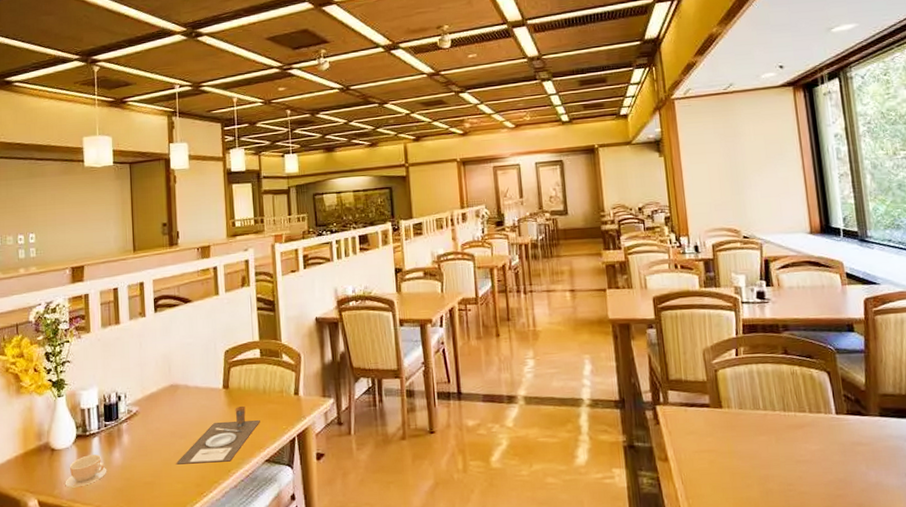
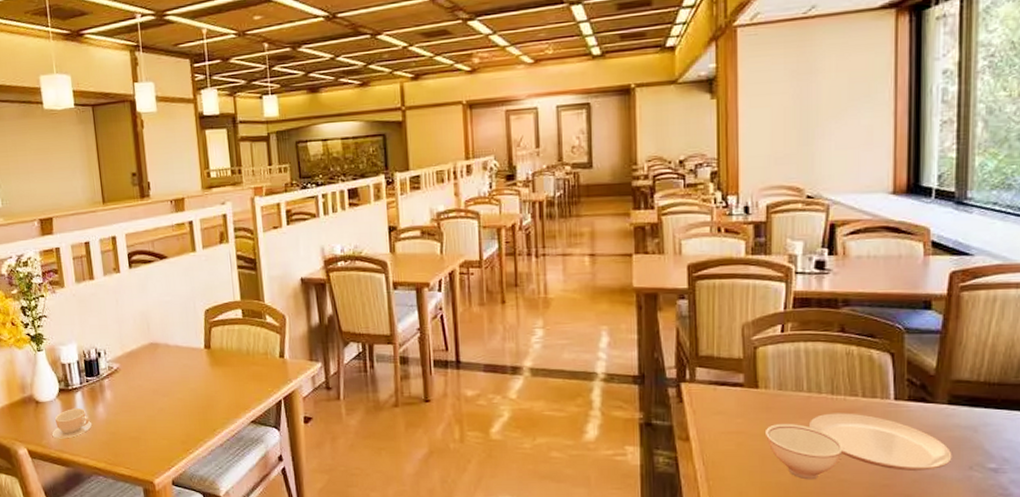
place setting: present [176,405,260,465] -> none [160,366,245,422]
bowl: none [732,440,801,494] -> present [764,424,845,480]
plate: none [768,428,891,481] -> present [810,413,952,471]

